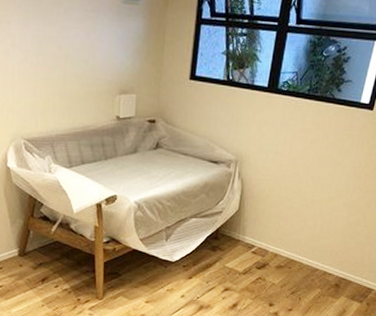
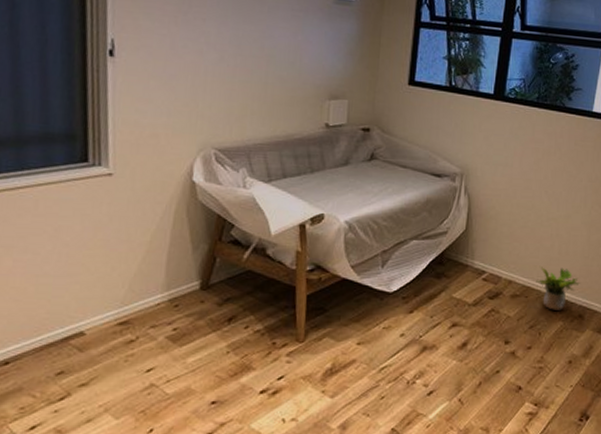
potted plant: none [299,243,339,280] -> present [536,267,581,310]

